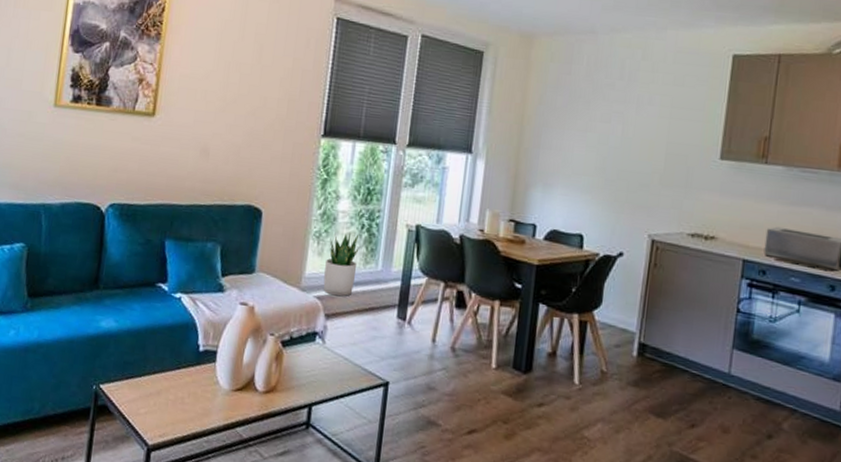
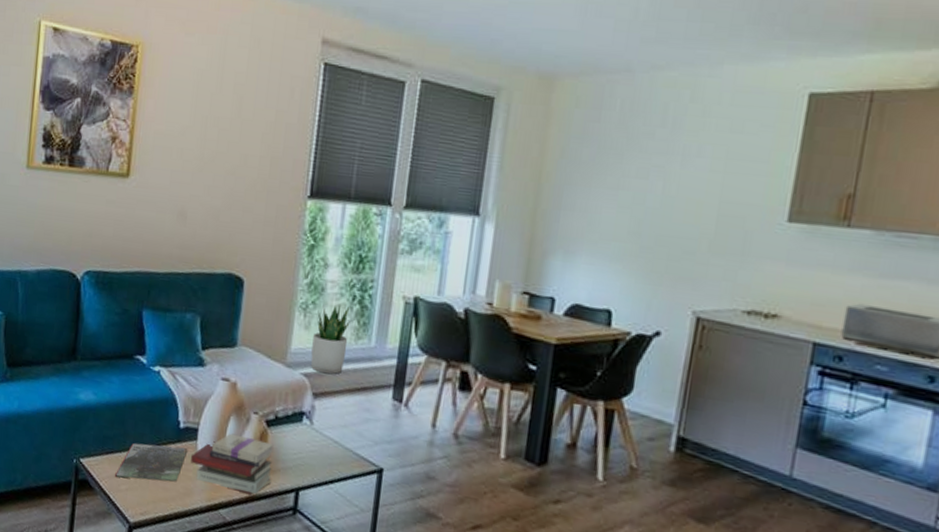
magazine: none [134,367,207,404] -> present [114,443,188,482]
books: none [209,354,289,413] -> present [190,433,274,495]

